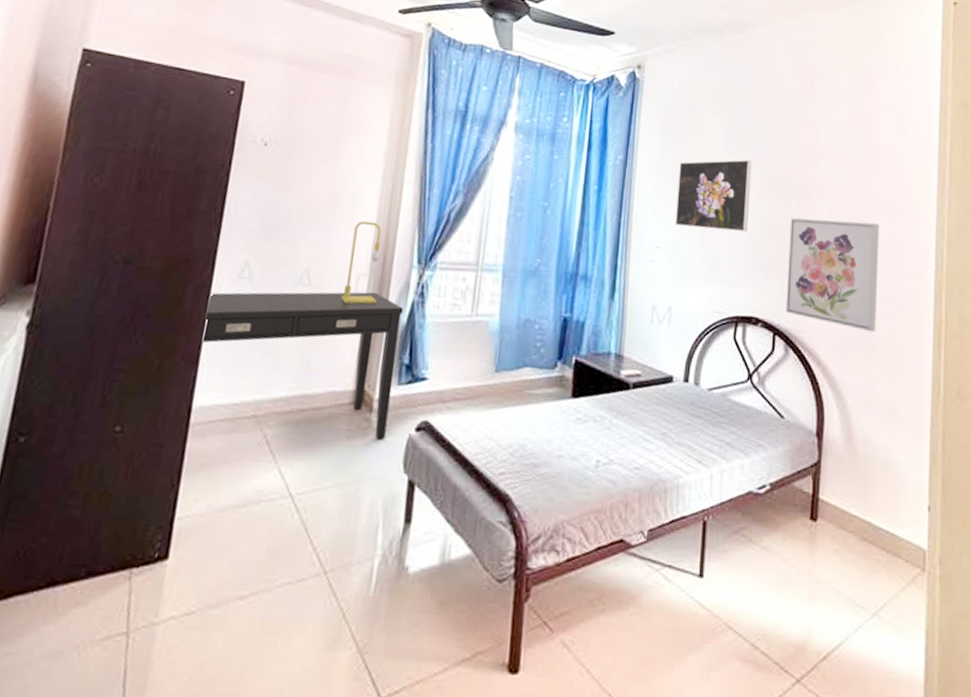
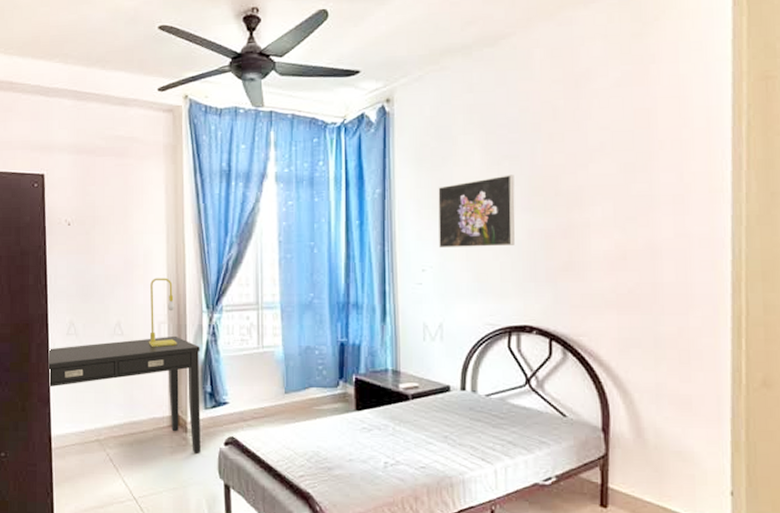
wall art: present [785,218,879,333] -> none [560,220,664,329]

